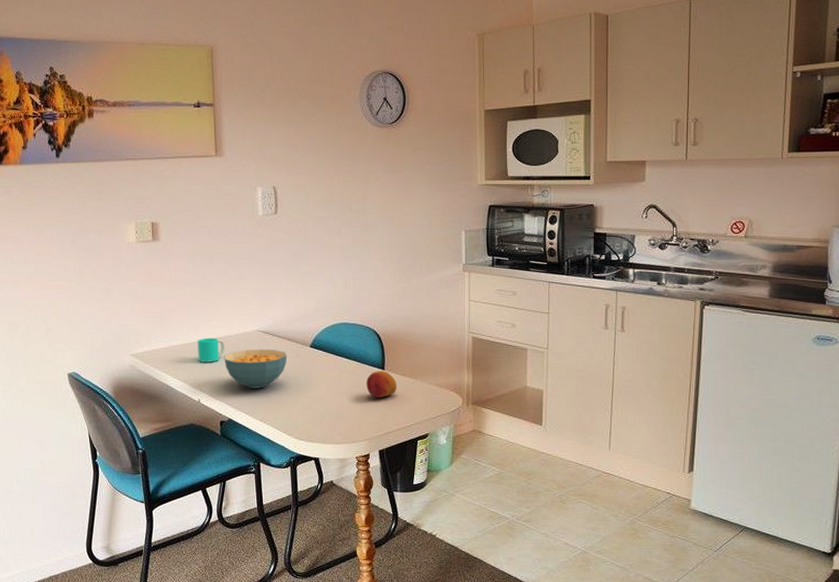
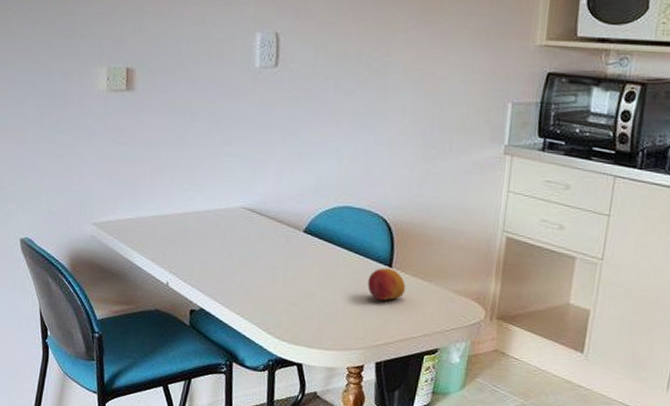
cup: present [197,337,225,362] -> none [169,210,202,240]
cereal bowl: present [224,348,287,389] -> none [200,228,276,276]

